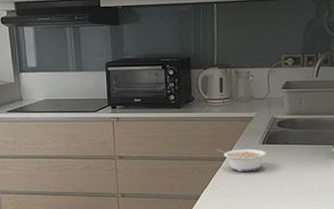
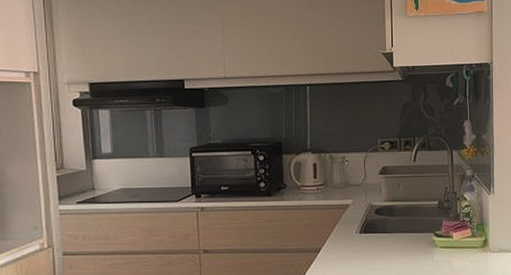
legume: present [216,148,266,172] -> none [310,238,364,264]

